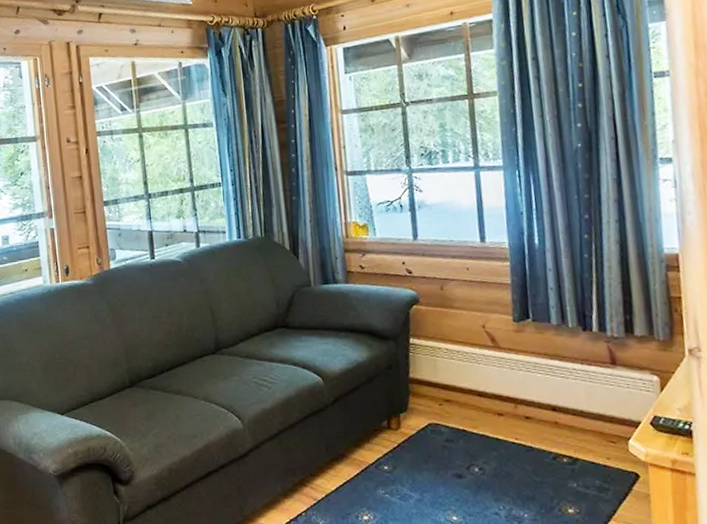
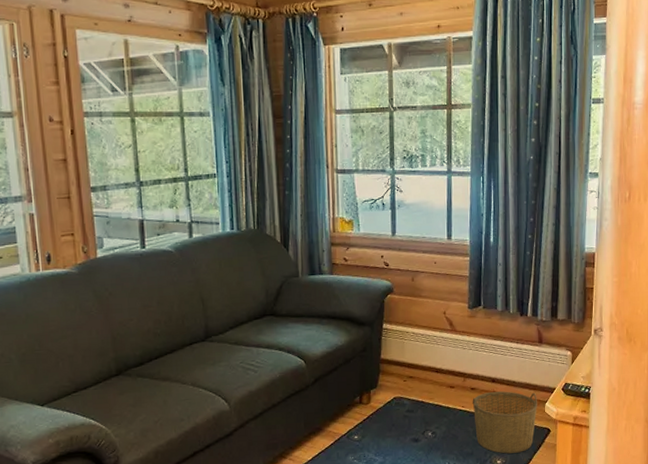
basket: none [528,422,618,501] -> present [472,391,537,454]

